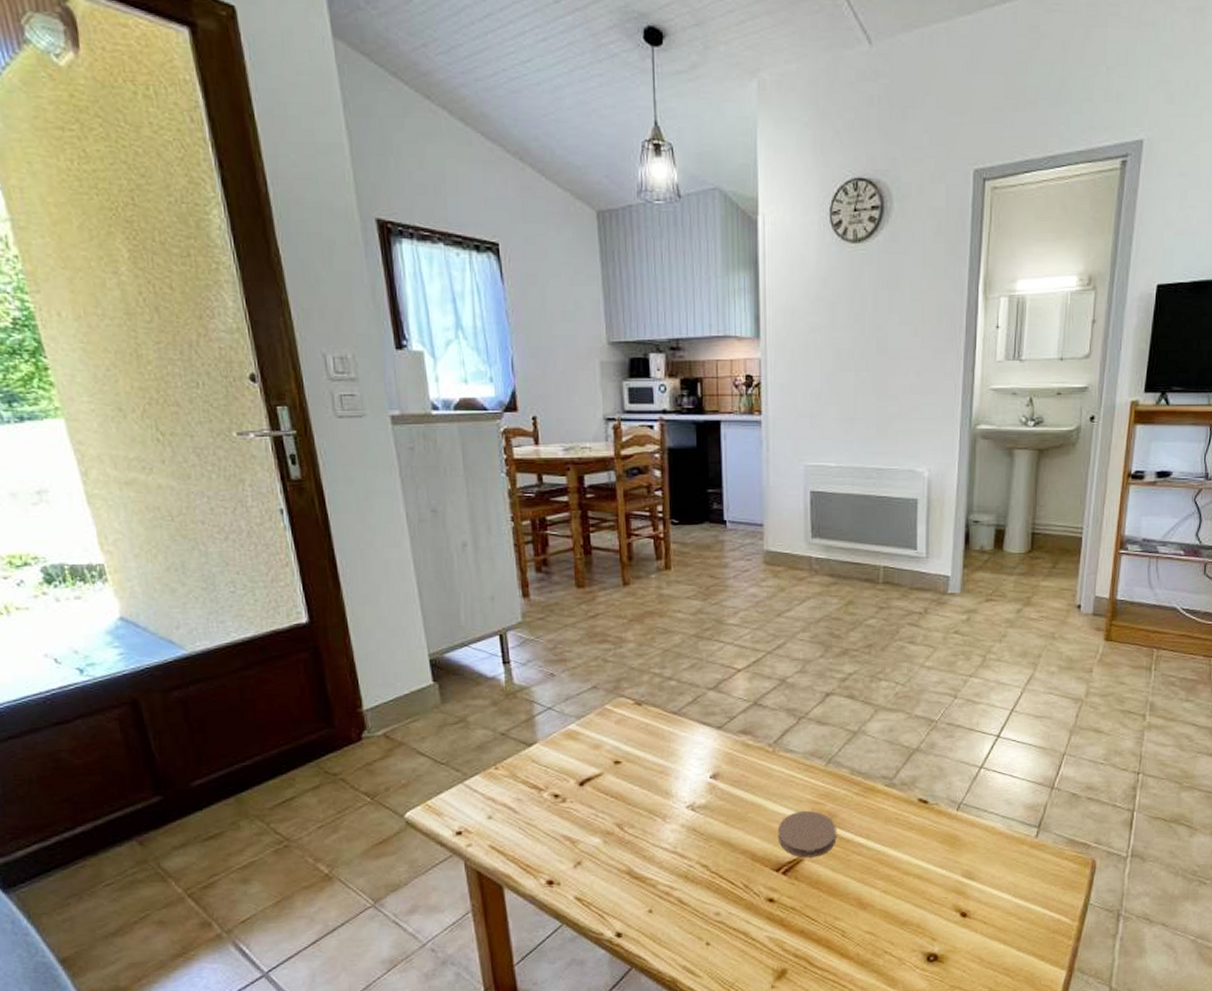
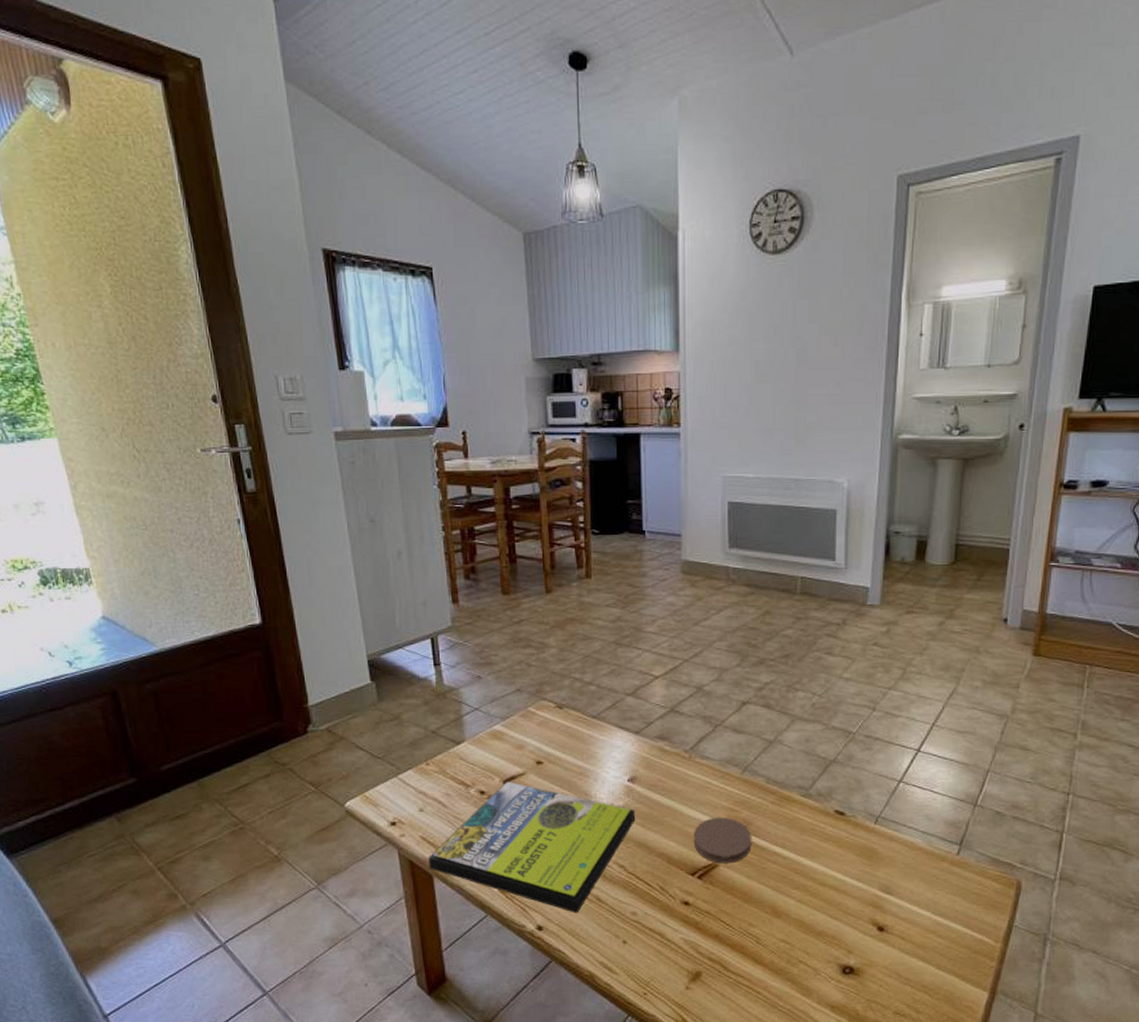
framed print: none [497,782,719,917] -> present [427,781,636,913]

